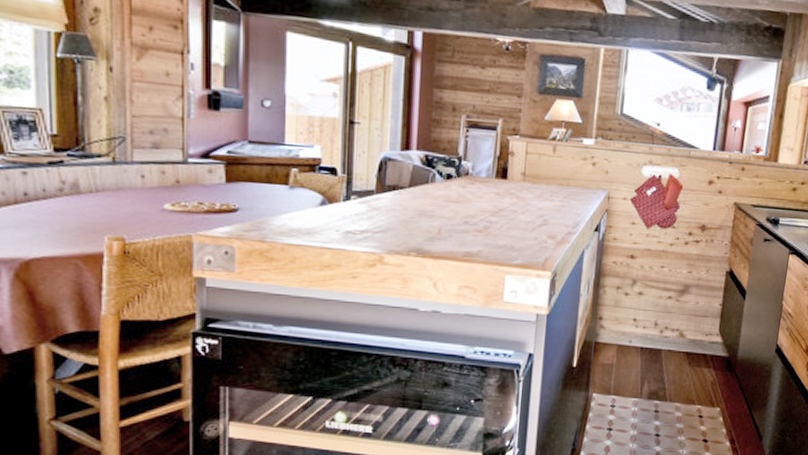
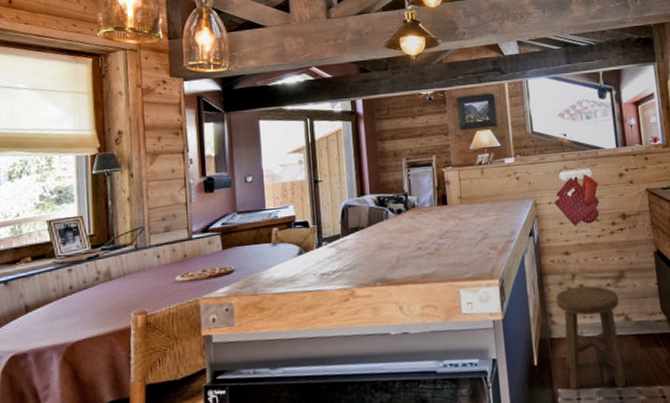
stool: none [606,293,678,401] -> present [555,285,626,391]

